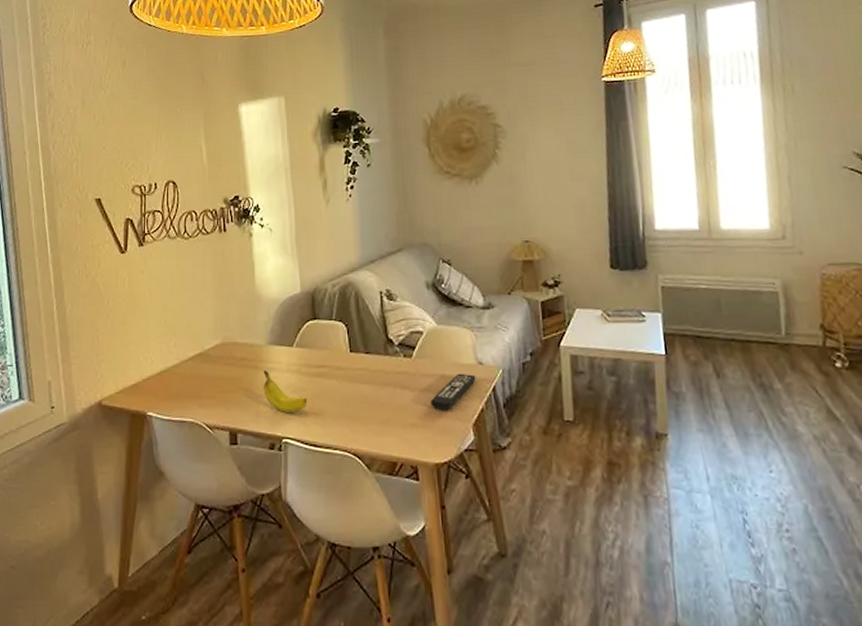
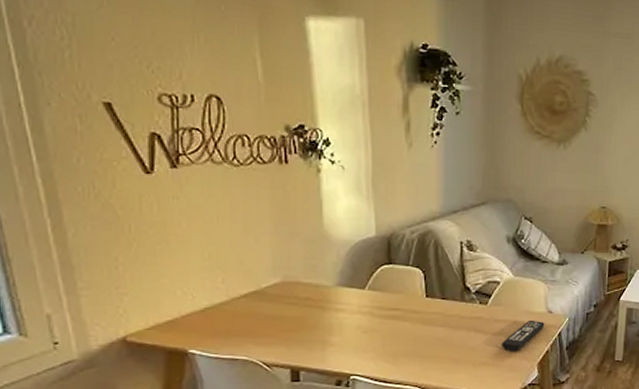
fruit: present [263,370,307,412] -> none [330,311,378,351]

